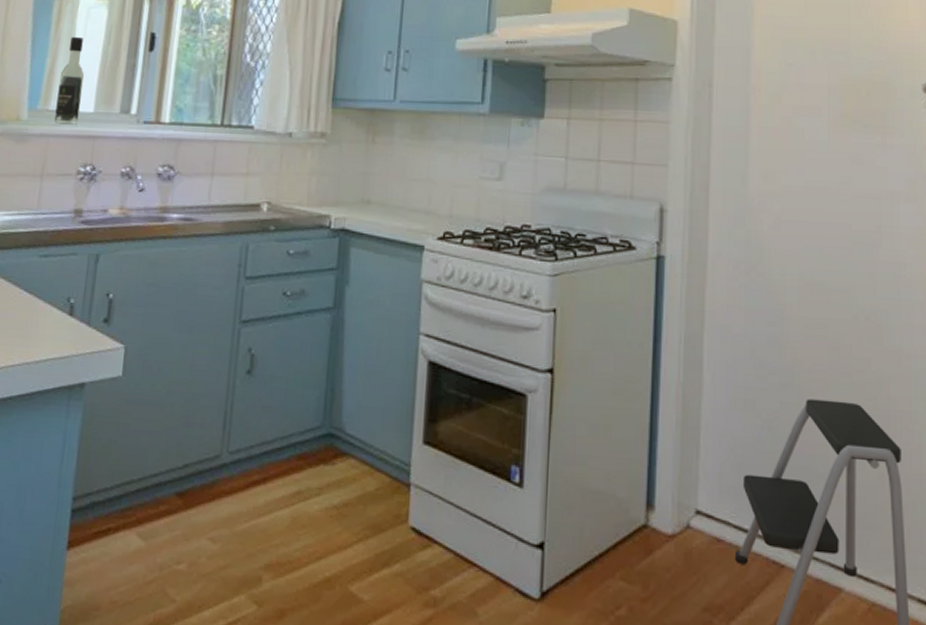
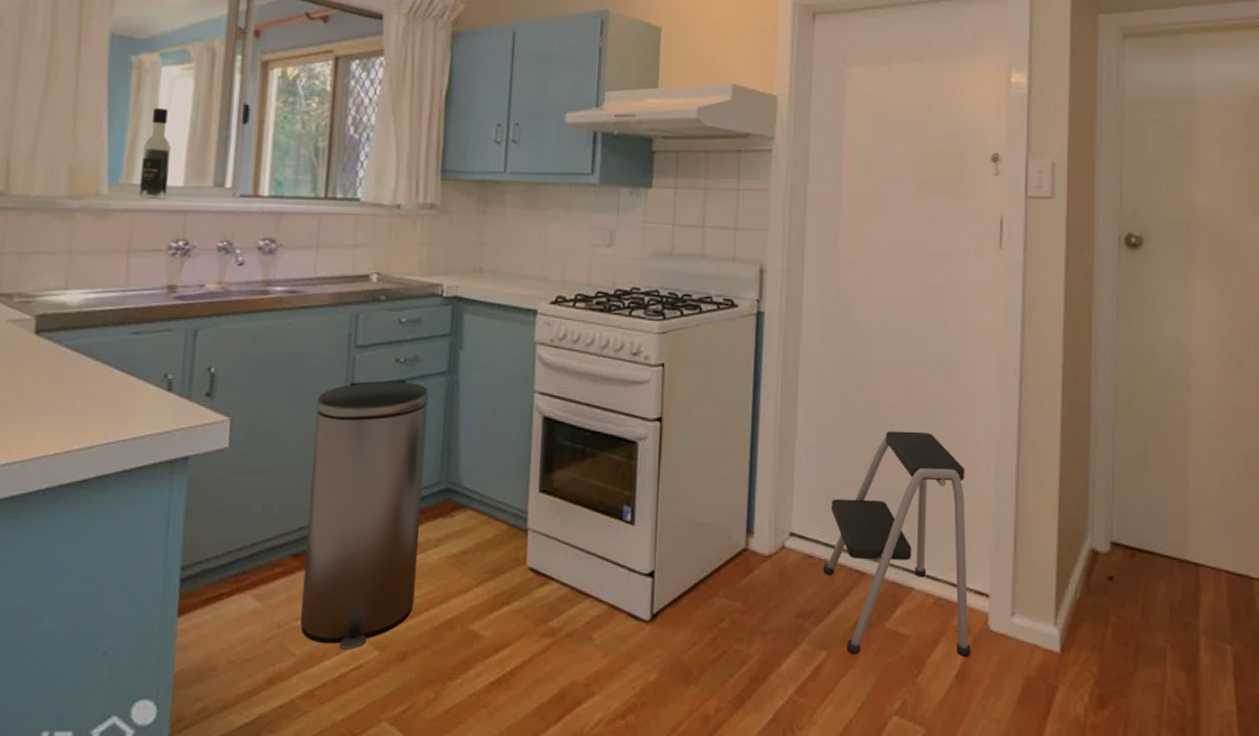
pedal bin: none [181,314,315,601] -> present [300,380,430,650]

